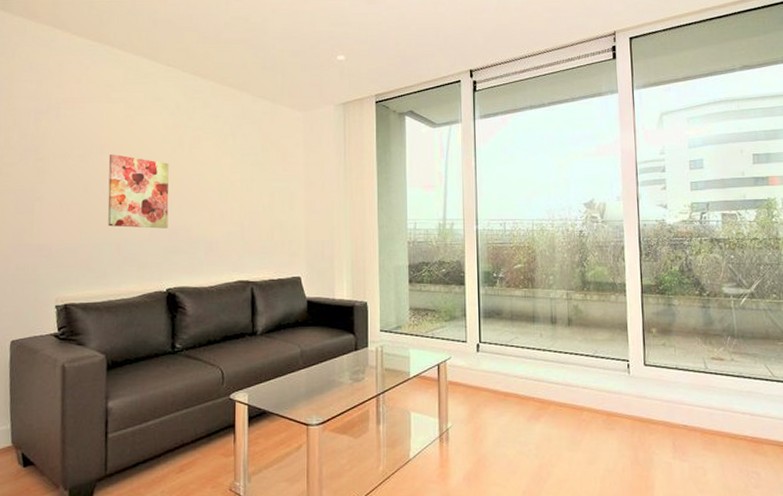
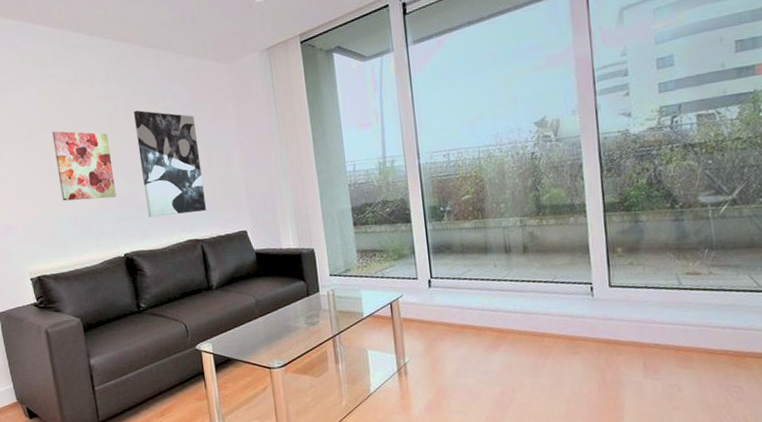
wall art: none [199,144,263,253] -> present [134,110,206,217]

